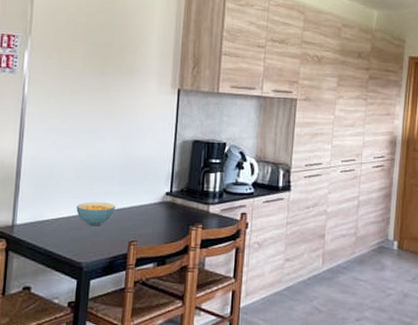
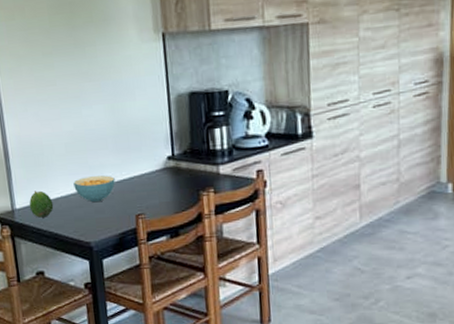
fruit: none [29,209,54,235] -> present [29,190,54,218]

